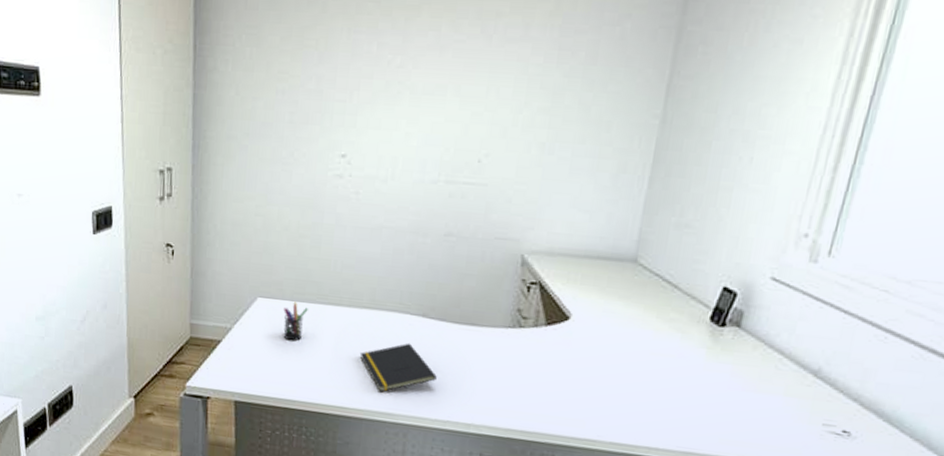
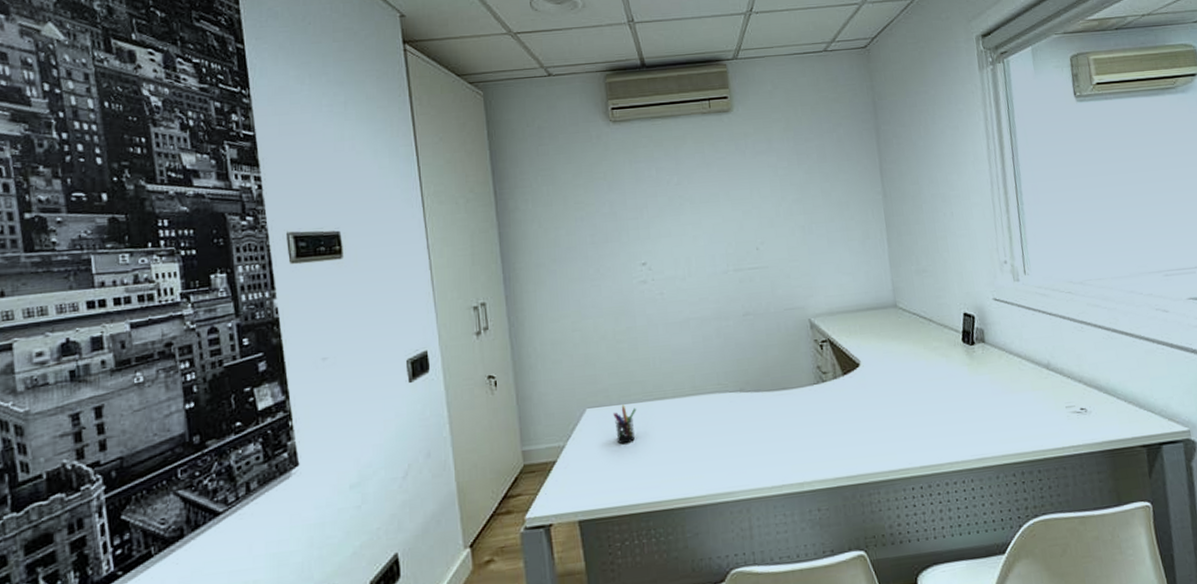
notepad: present [360,343,437,392] -> none [693,419,765,473]

